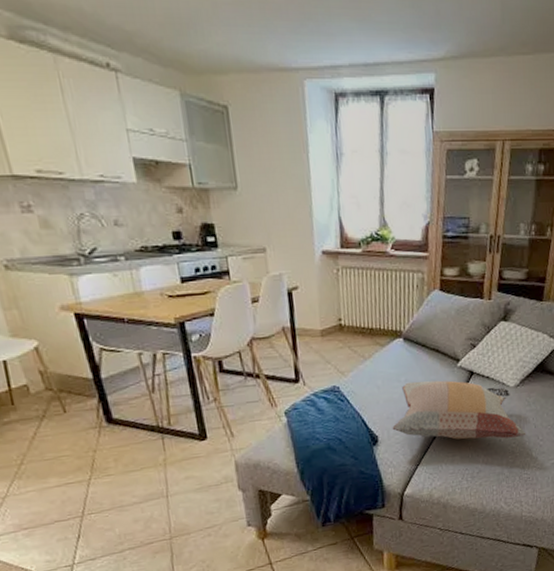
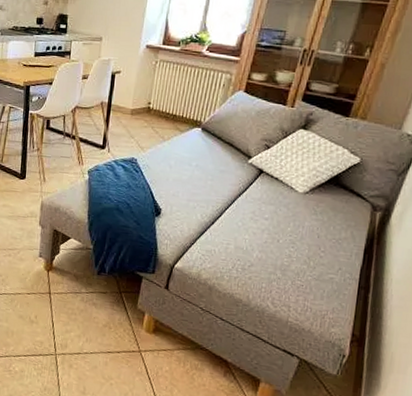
decorative pillow: present [392,380,526,440] -> none [175,167,307,243]

